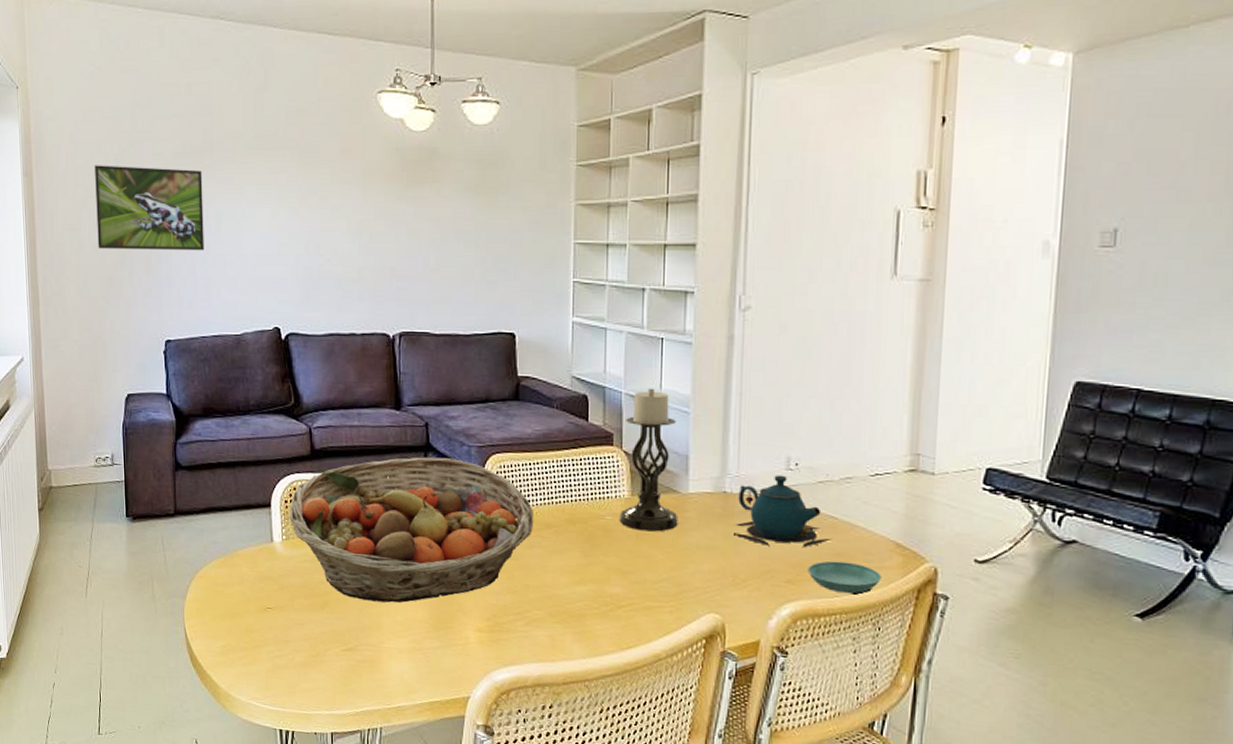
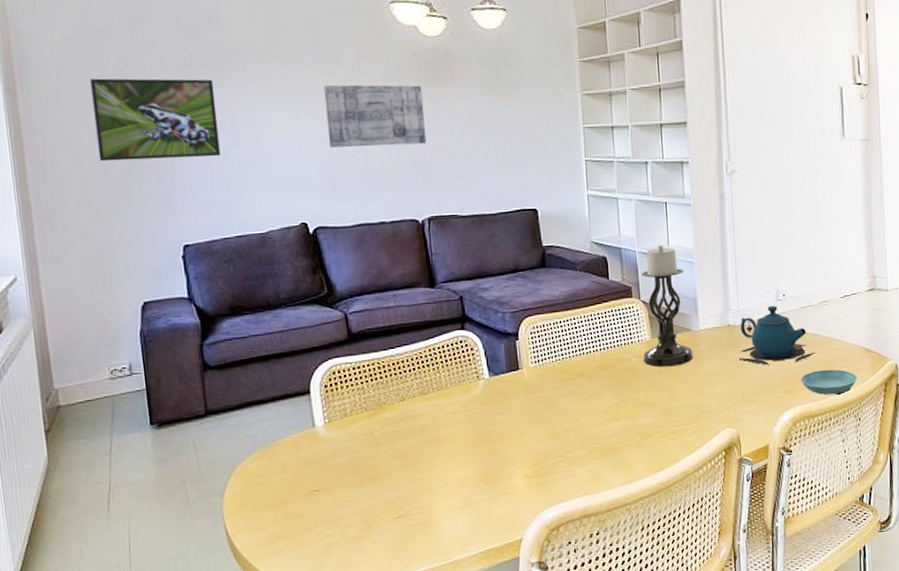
fruit basket: present [289,457,534,603] -> none [329,325,569,468]
wall art: none [305,180,404,251] -> present [323,84,427,148]

